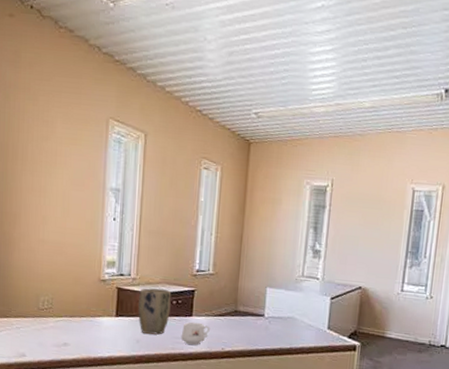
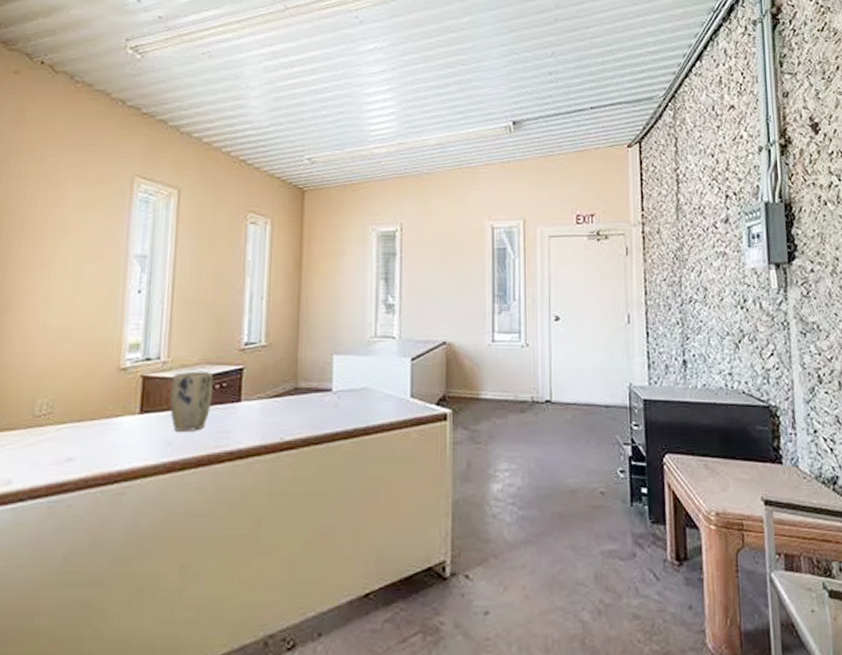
mug: present [181,322,210,346] -> none [226,408,264,440]

